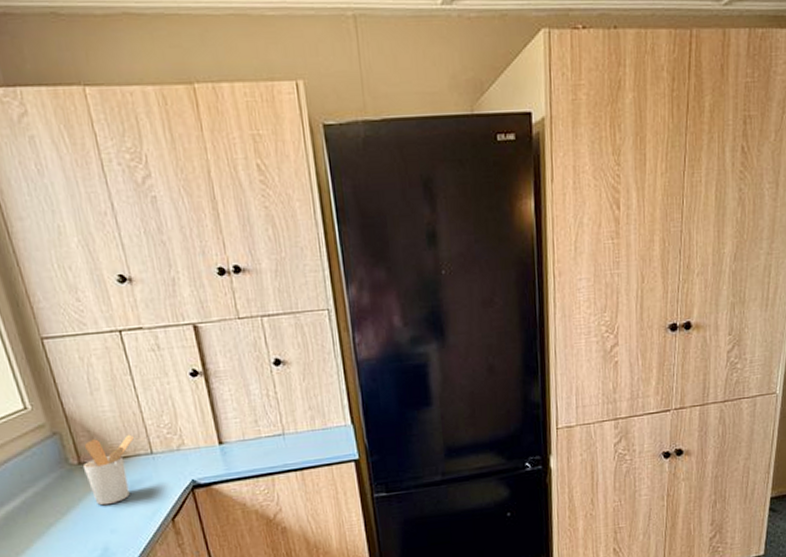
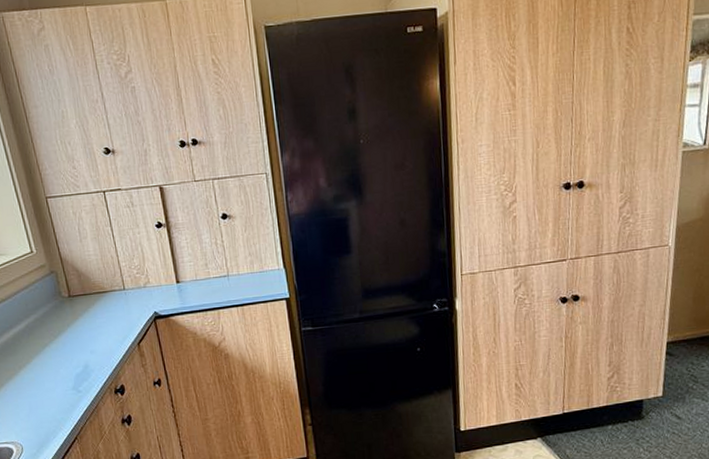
utensil holder: present [82,434,134,506] -> none [71,273,111,331]

